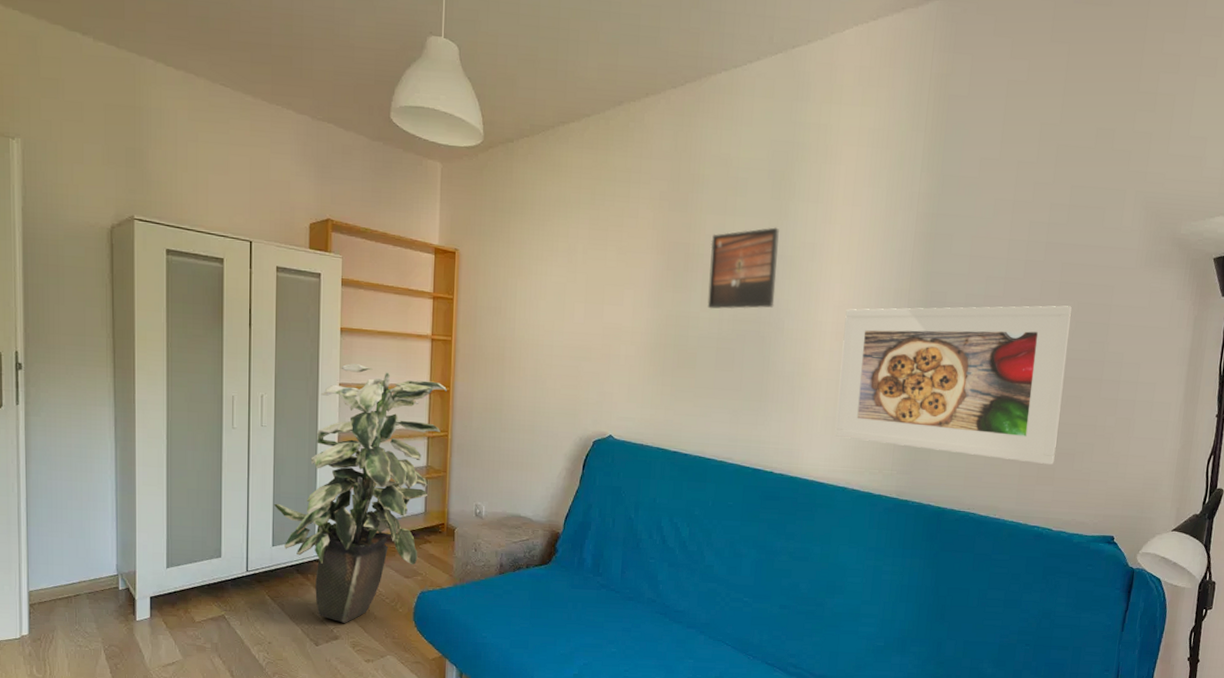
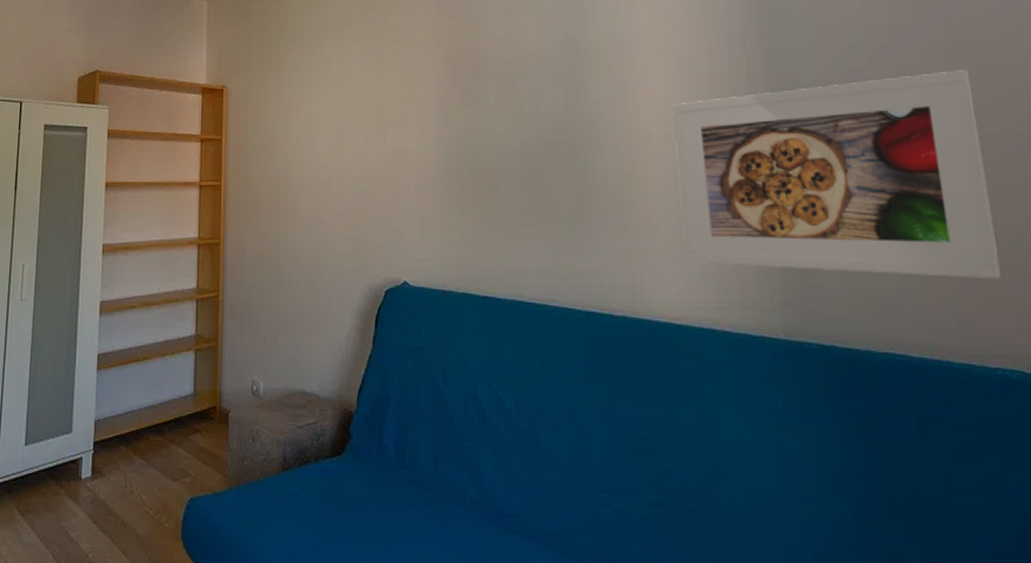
indoor plant: present [273,363,447,623] -> none [28,221,217,545]
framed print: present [707,227,779,310] -> none [499,22,584,121]

